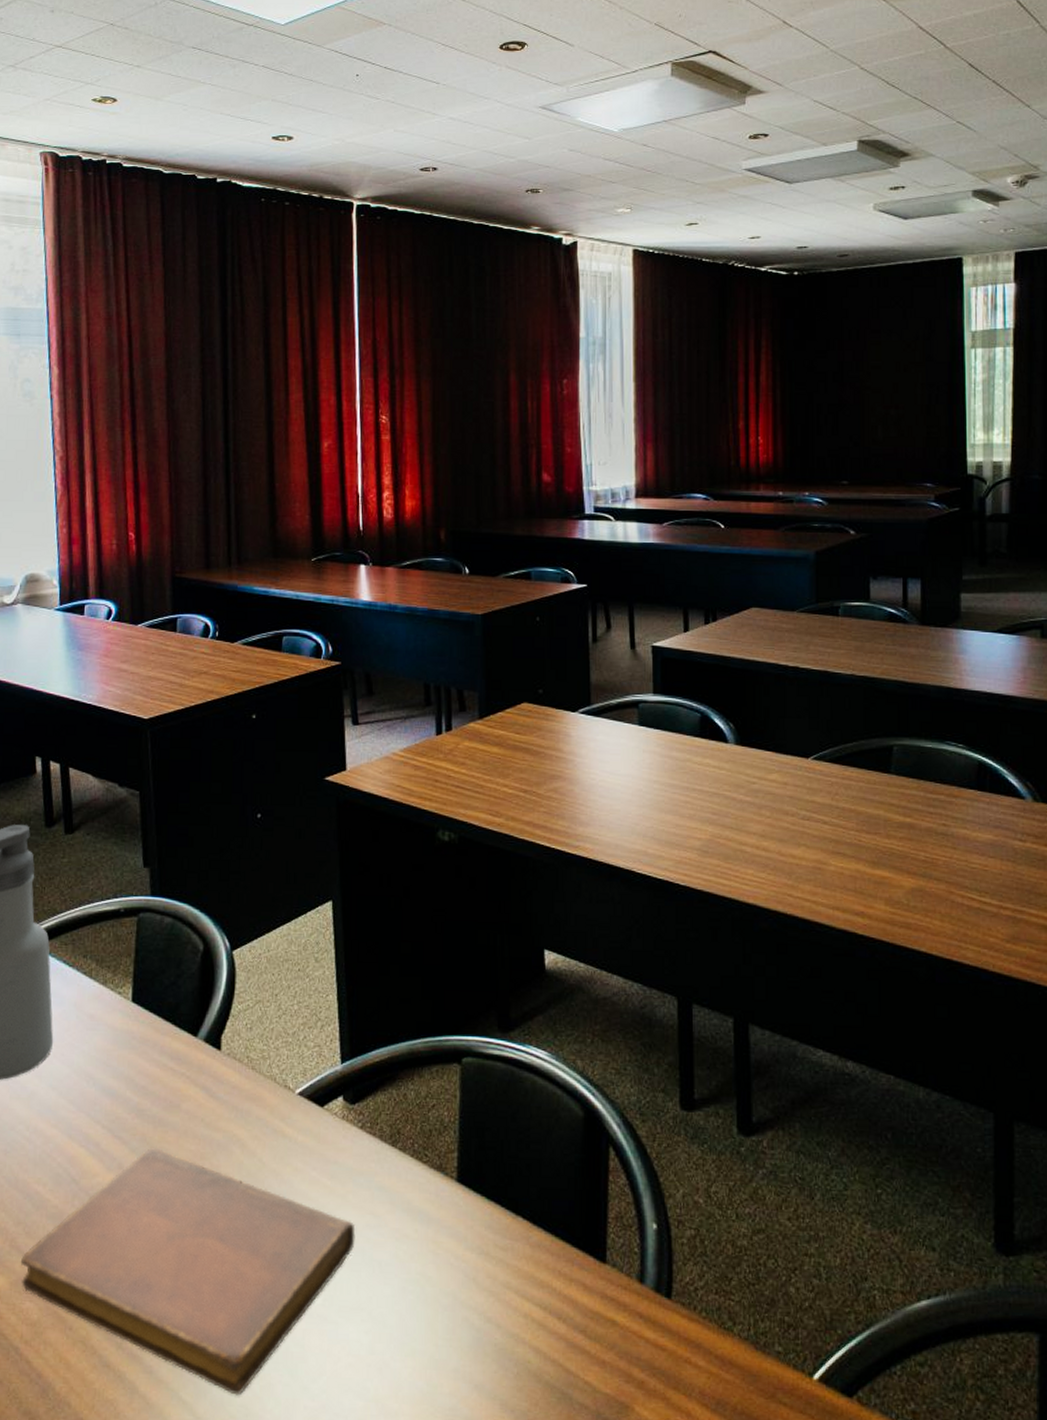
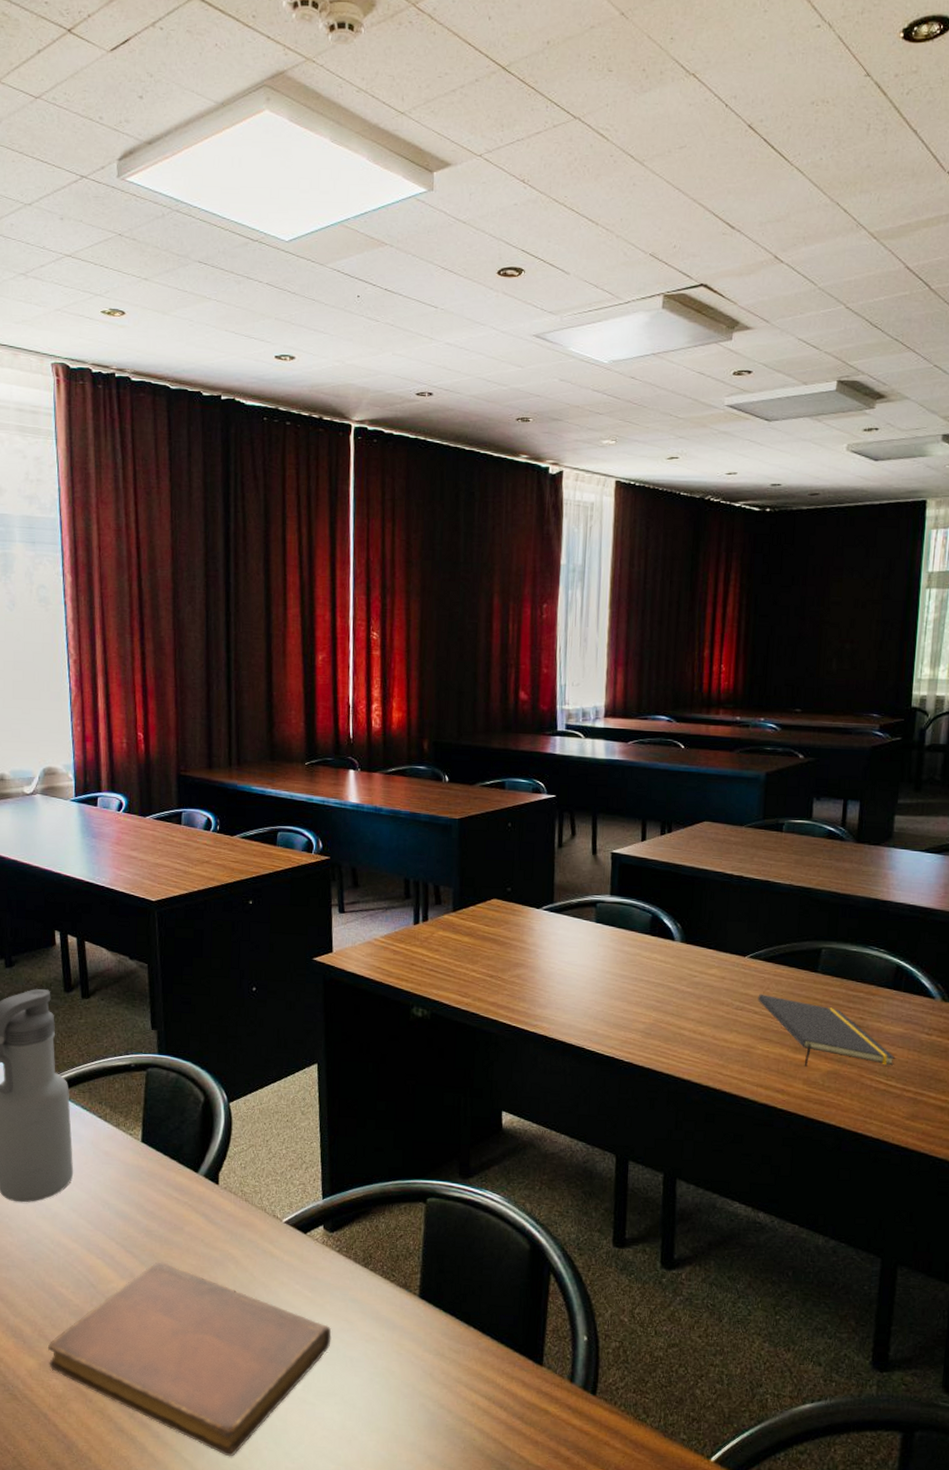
notepad: none [826,800,988,884] -> present [757,994,896,1067]

